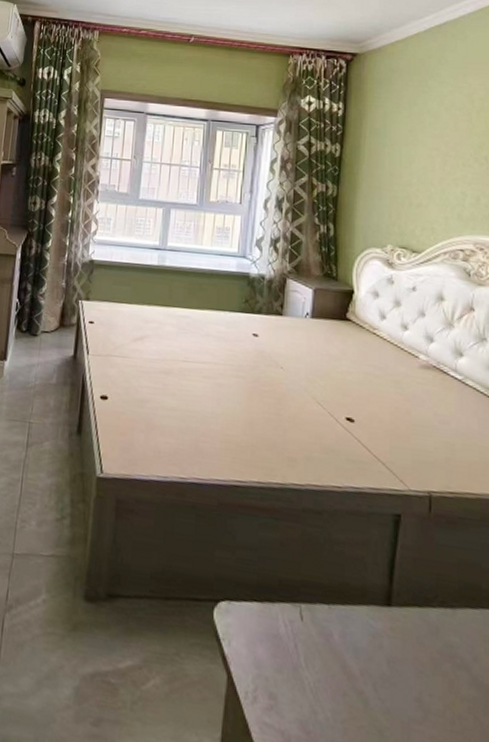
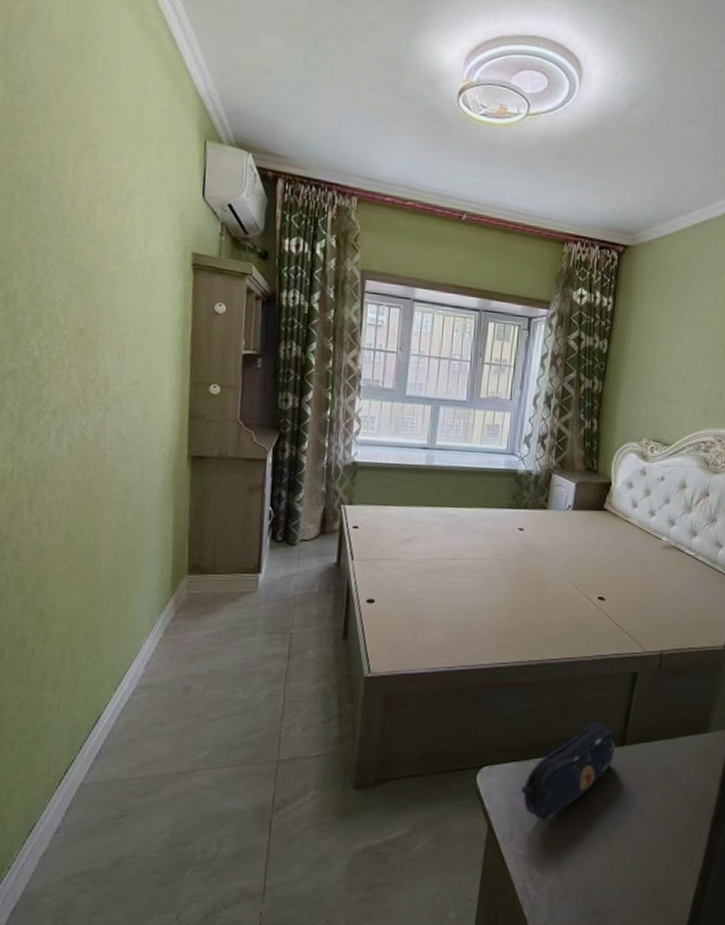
pencil case: none [265,569,380,685] -> present [521,723,617,820]

